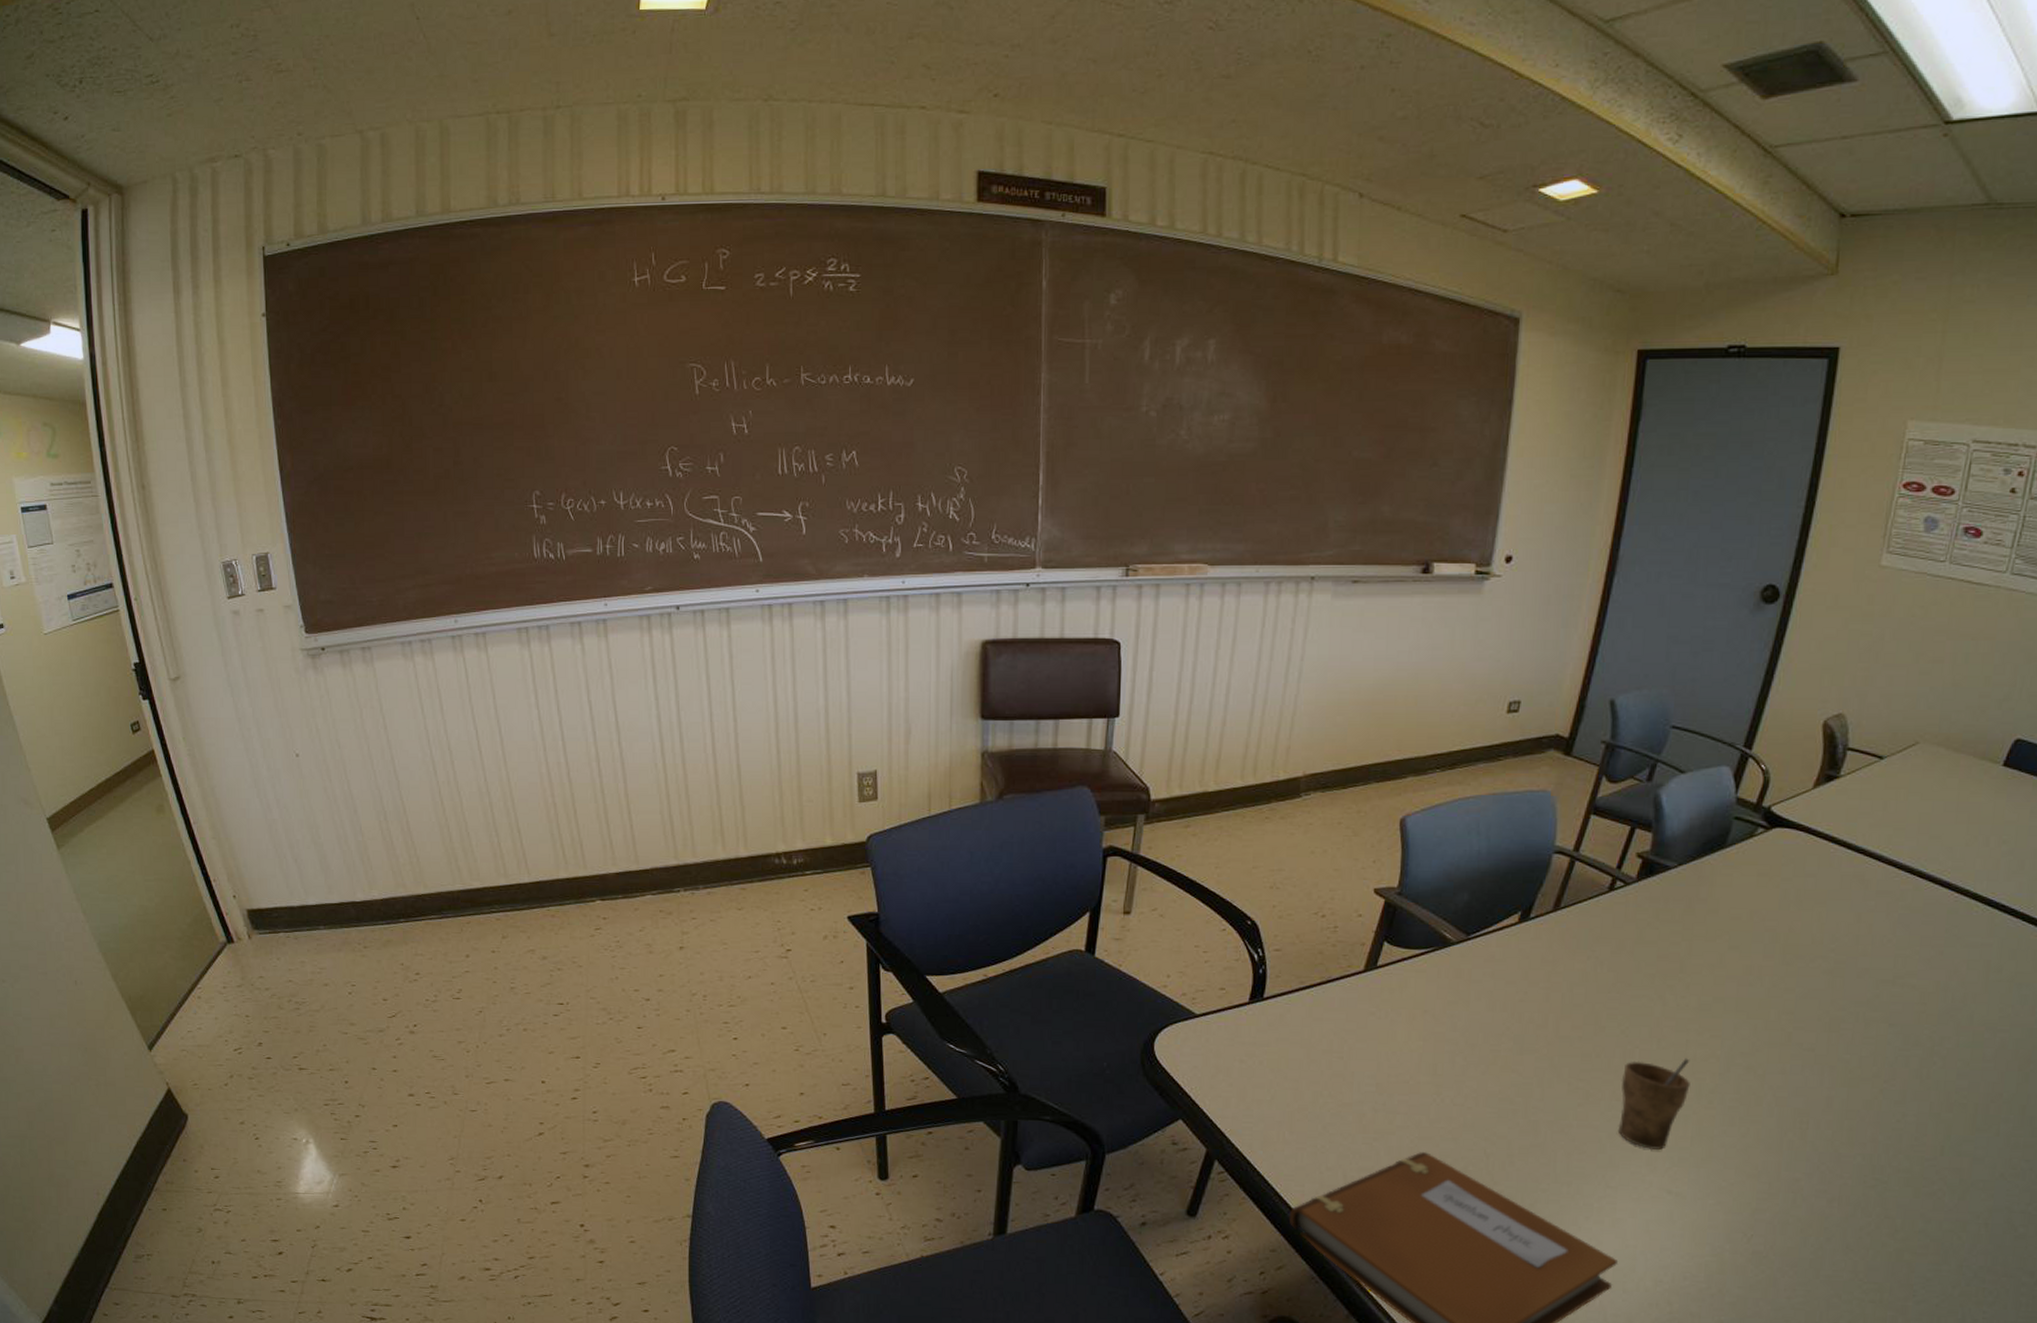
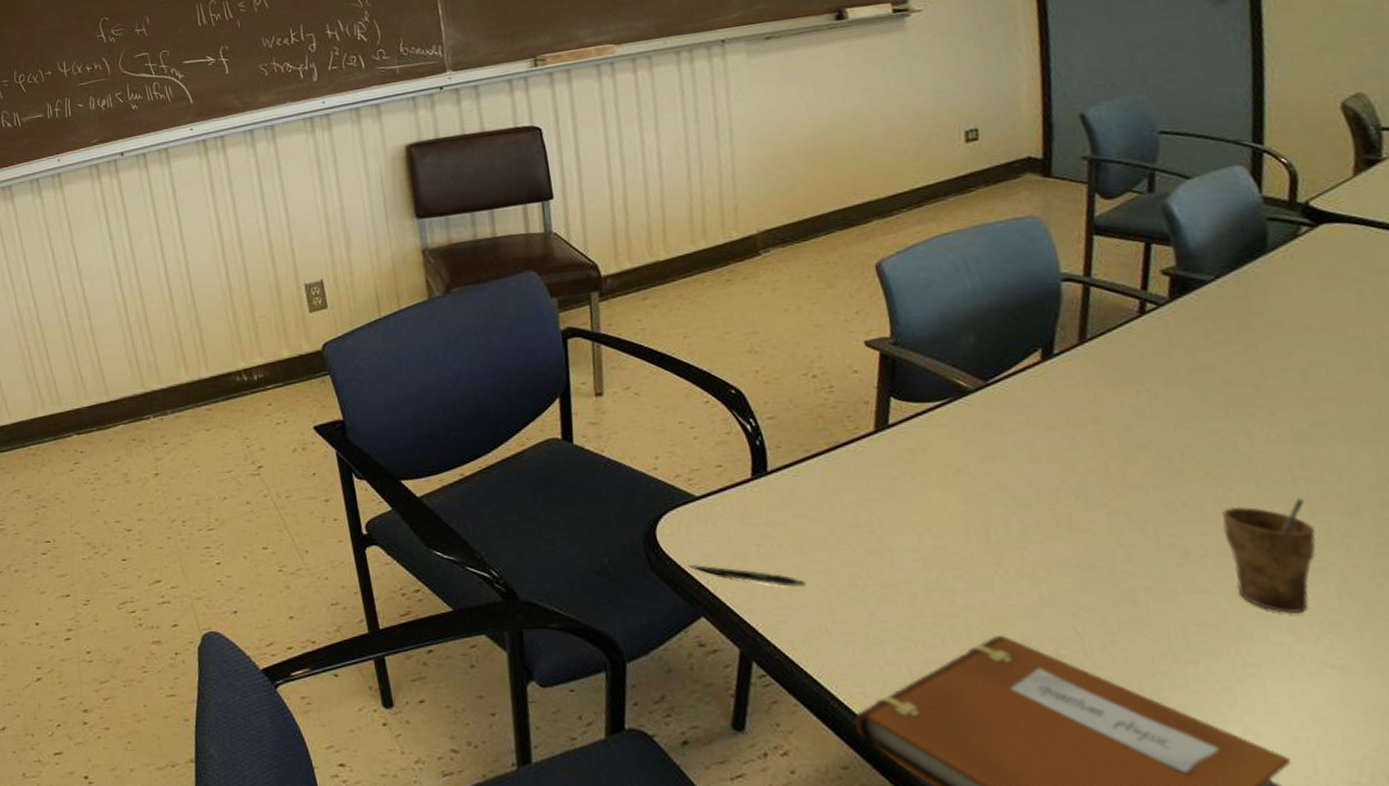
pen: none [1176,1074,1276,1100] -> present [687,565,807,587]

